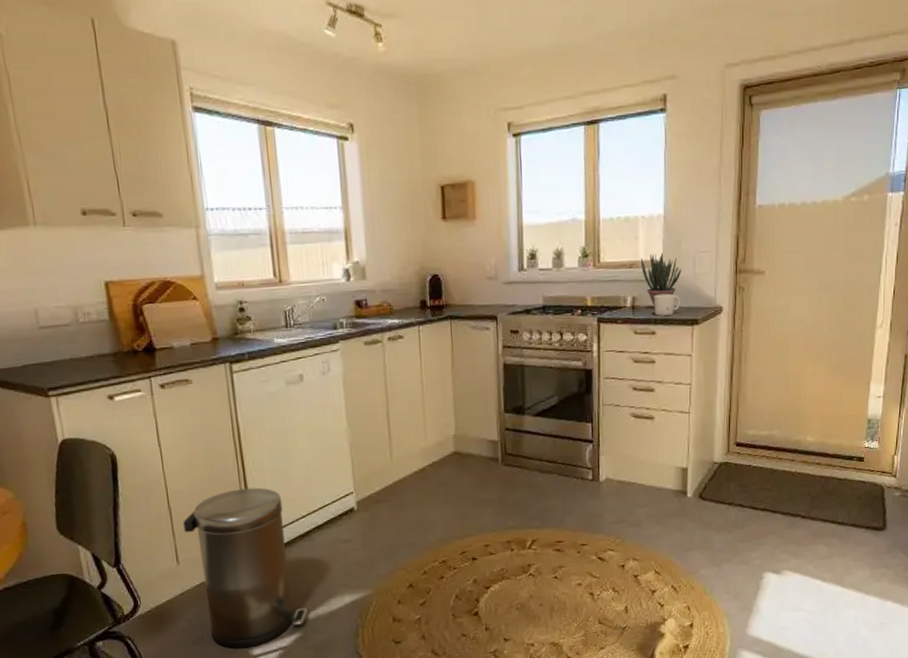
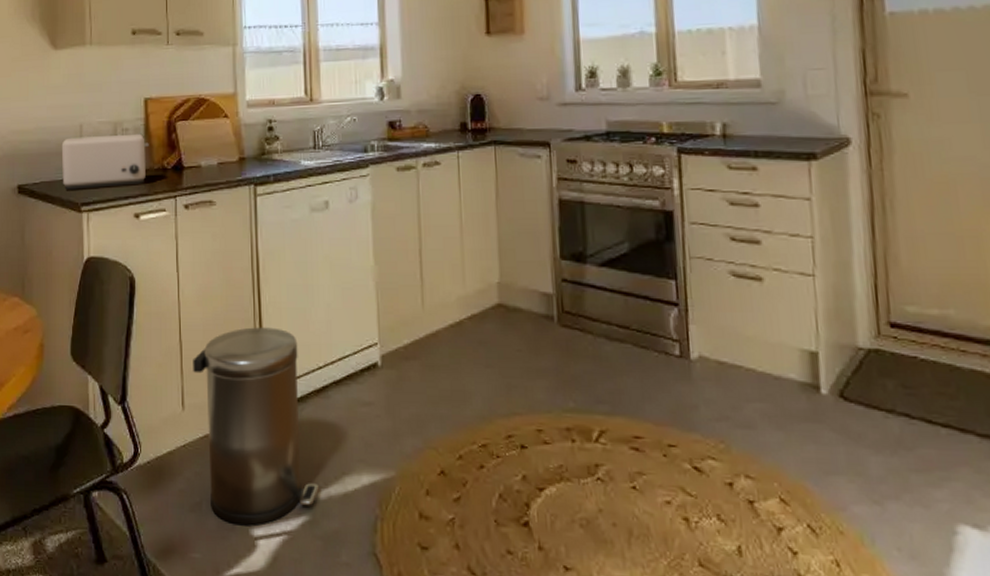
toaster: none [16,317,116,377] -> present [61,133,149,191]
potted plant: present [640,252,682,307] -> none [730,70,788,136]
mug: present [654,293,680,317] -> none [751,119,789,149]

